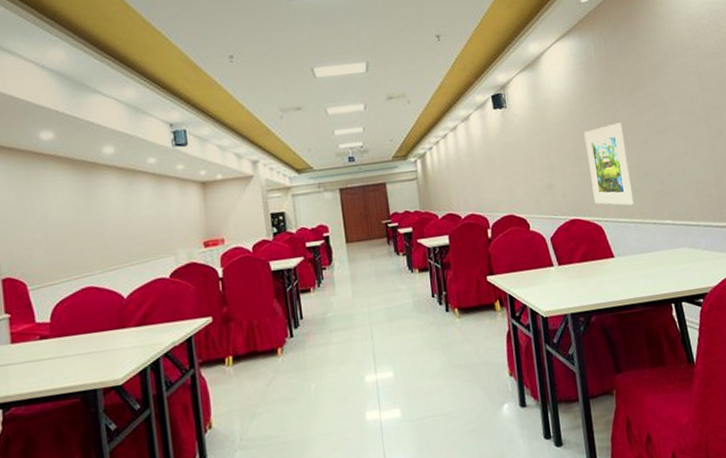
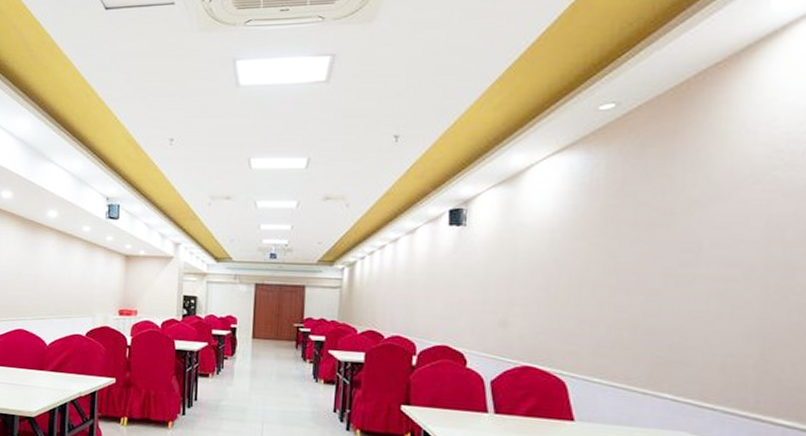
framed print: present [584,122,635,206] -> none [561,263,626,366]

